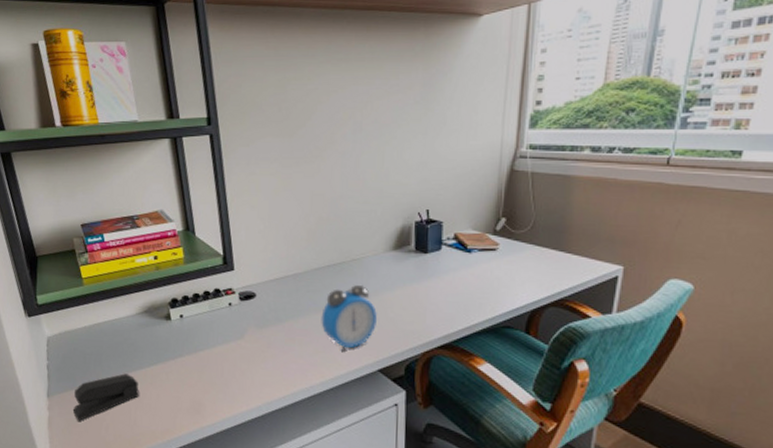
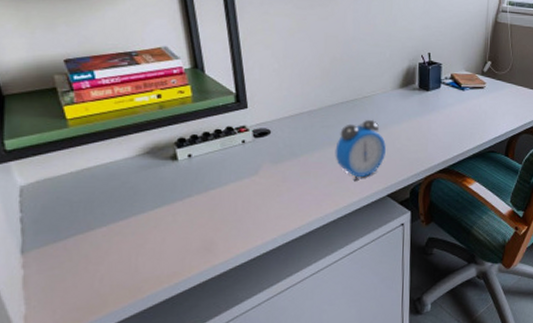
stapler: present [72,373,139,422] -> none [56,219,141,277]

